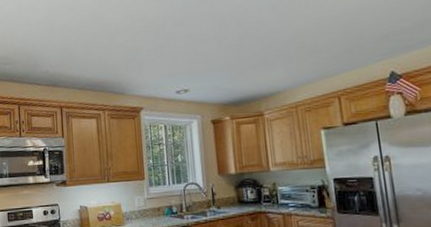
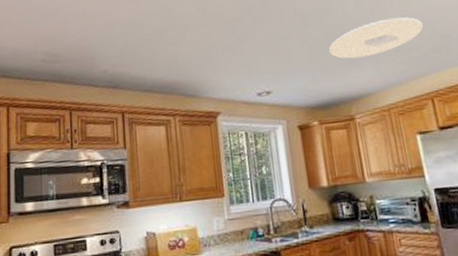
ceiling light: none [244,19,336,60] -> present [329,17,423,59]

